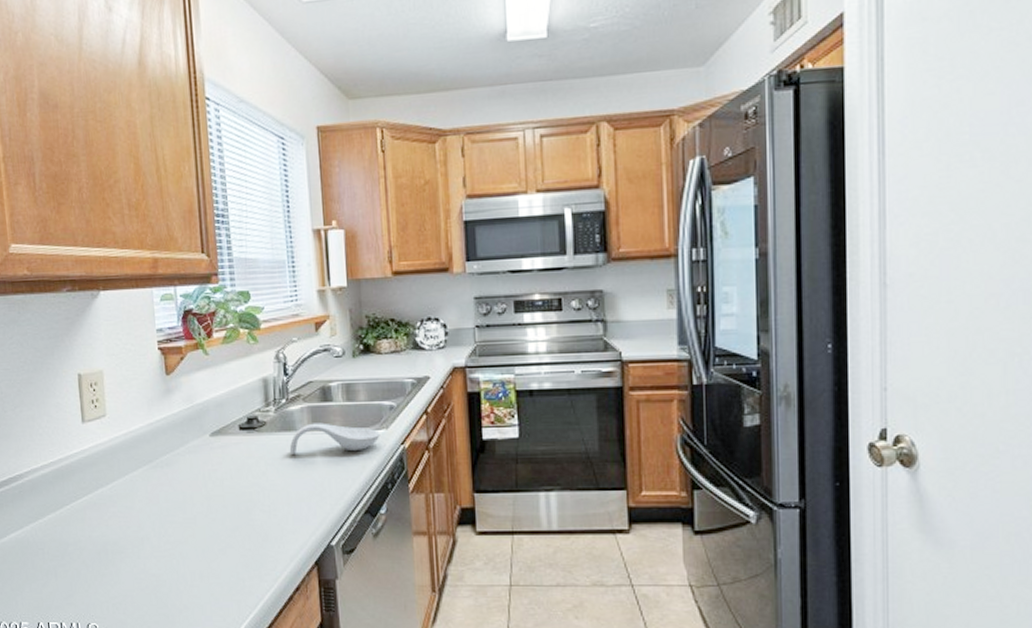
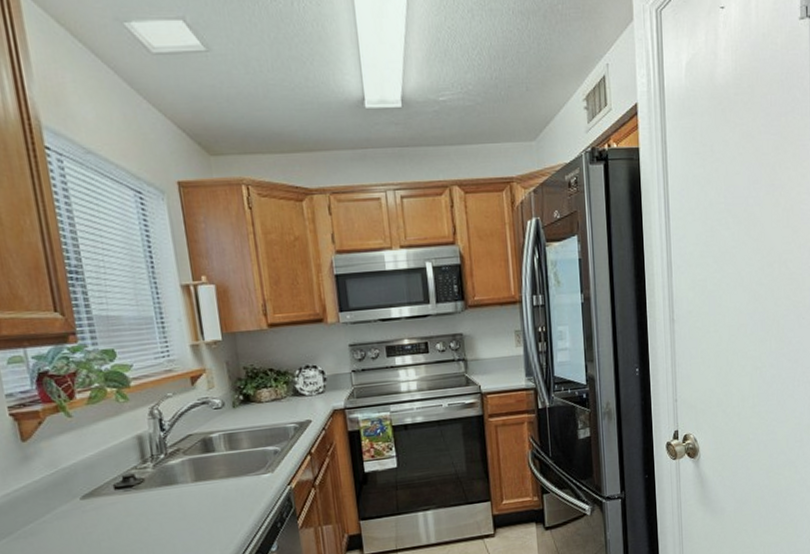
spoon rest: present [289,423,380,454] -> none [172,473,267,508]

